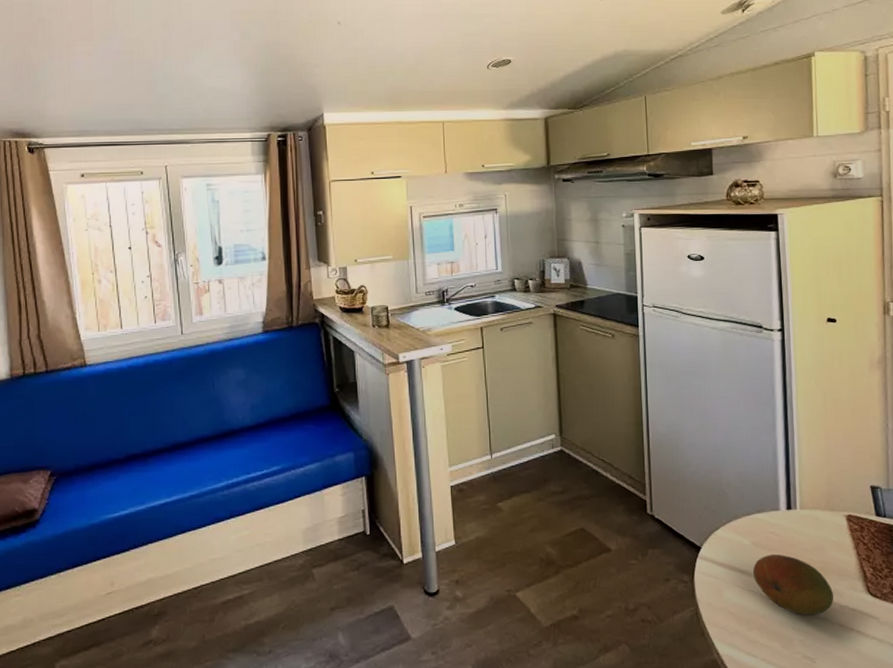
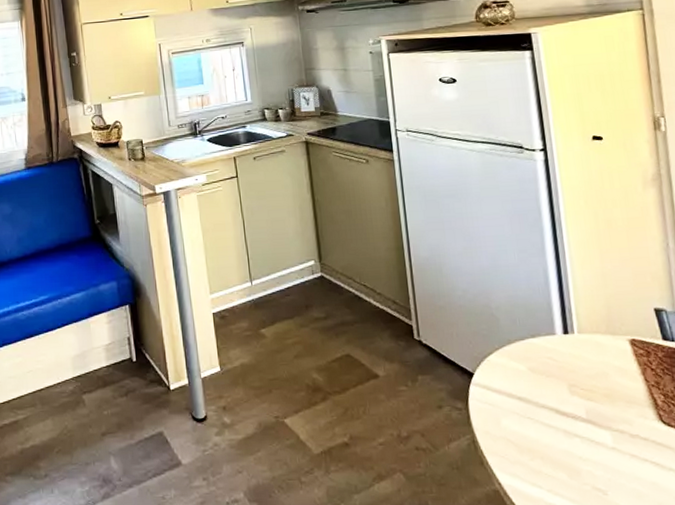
fruit: present [752,553,834,616] -> none [531,380,623,446]

